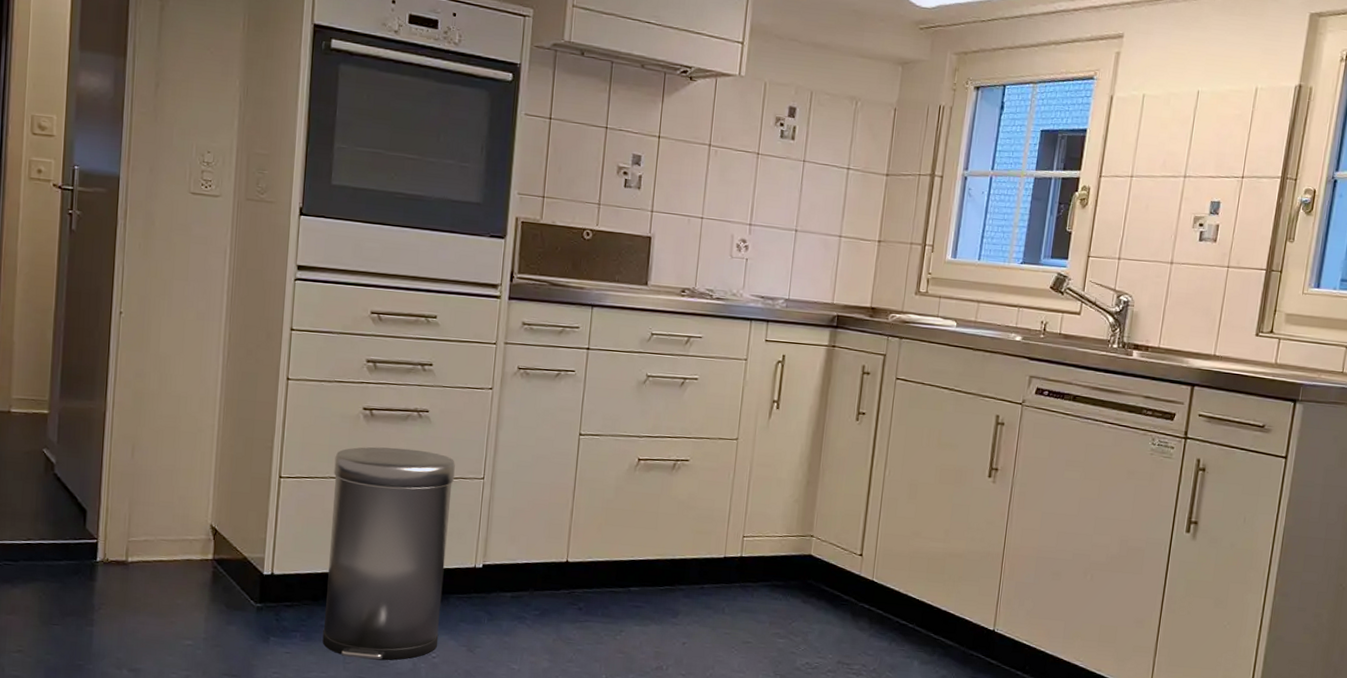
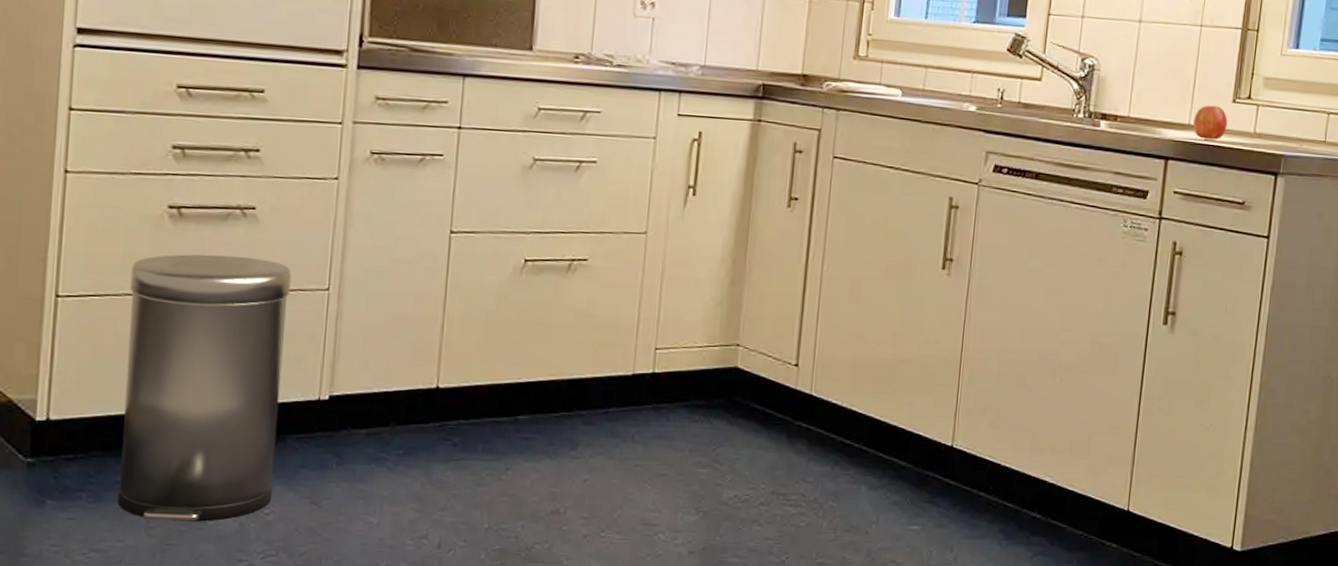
fruit: none [1218,338,1251,370] -> present [1193,105,1228,140]

